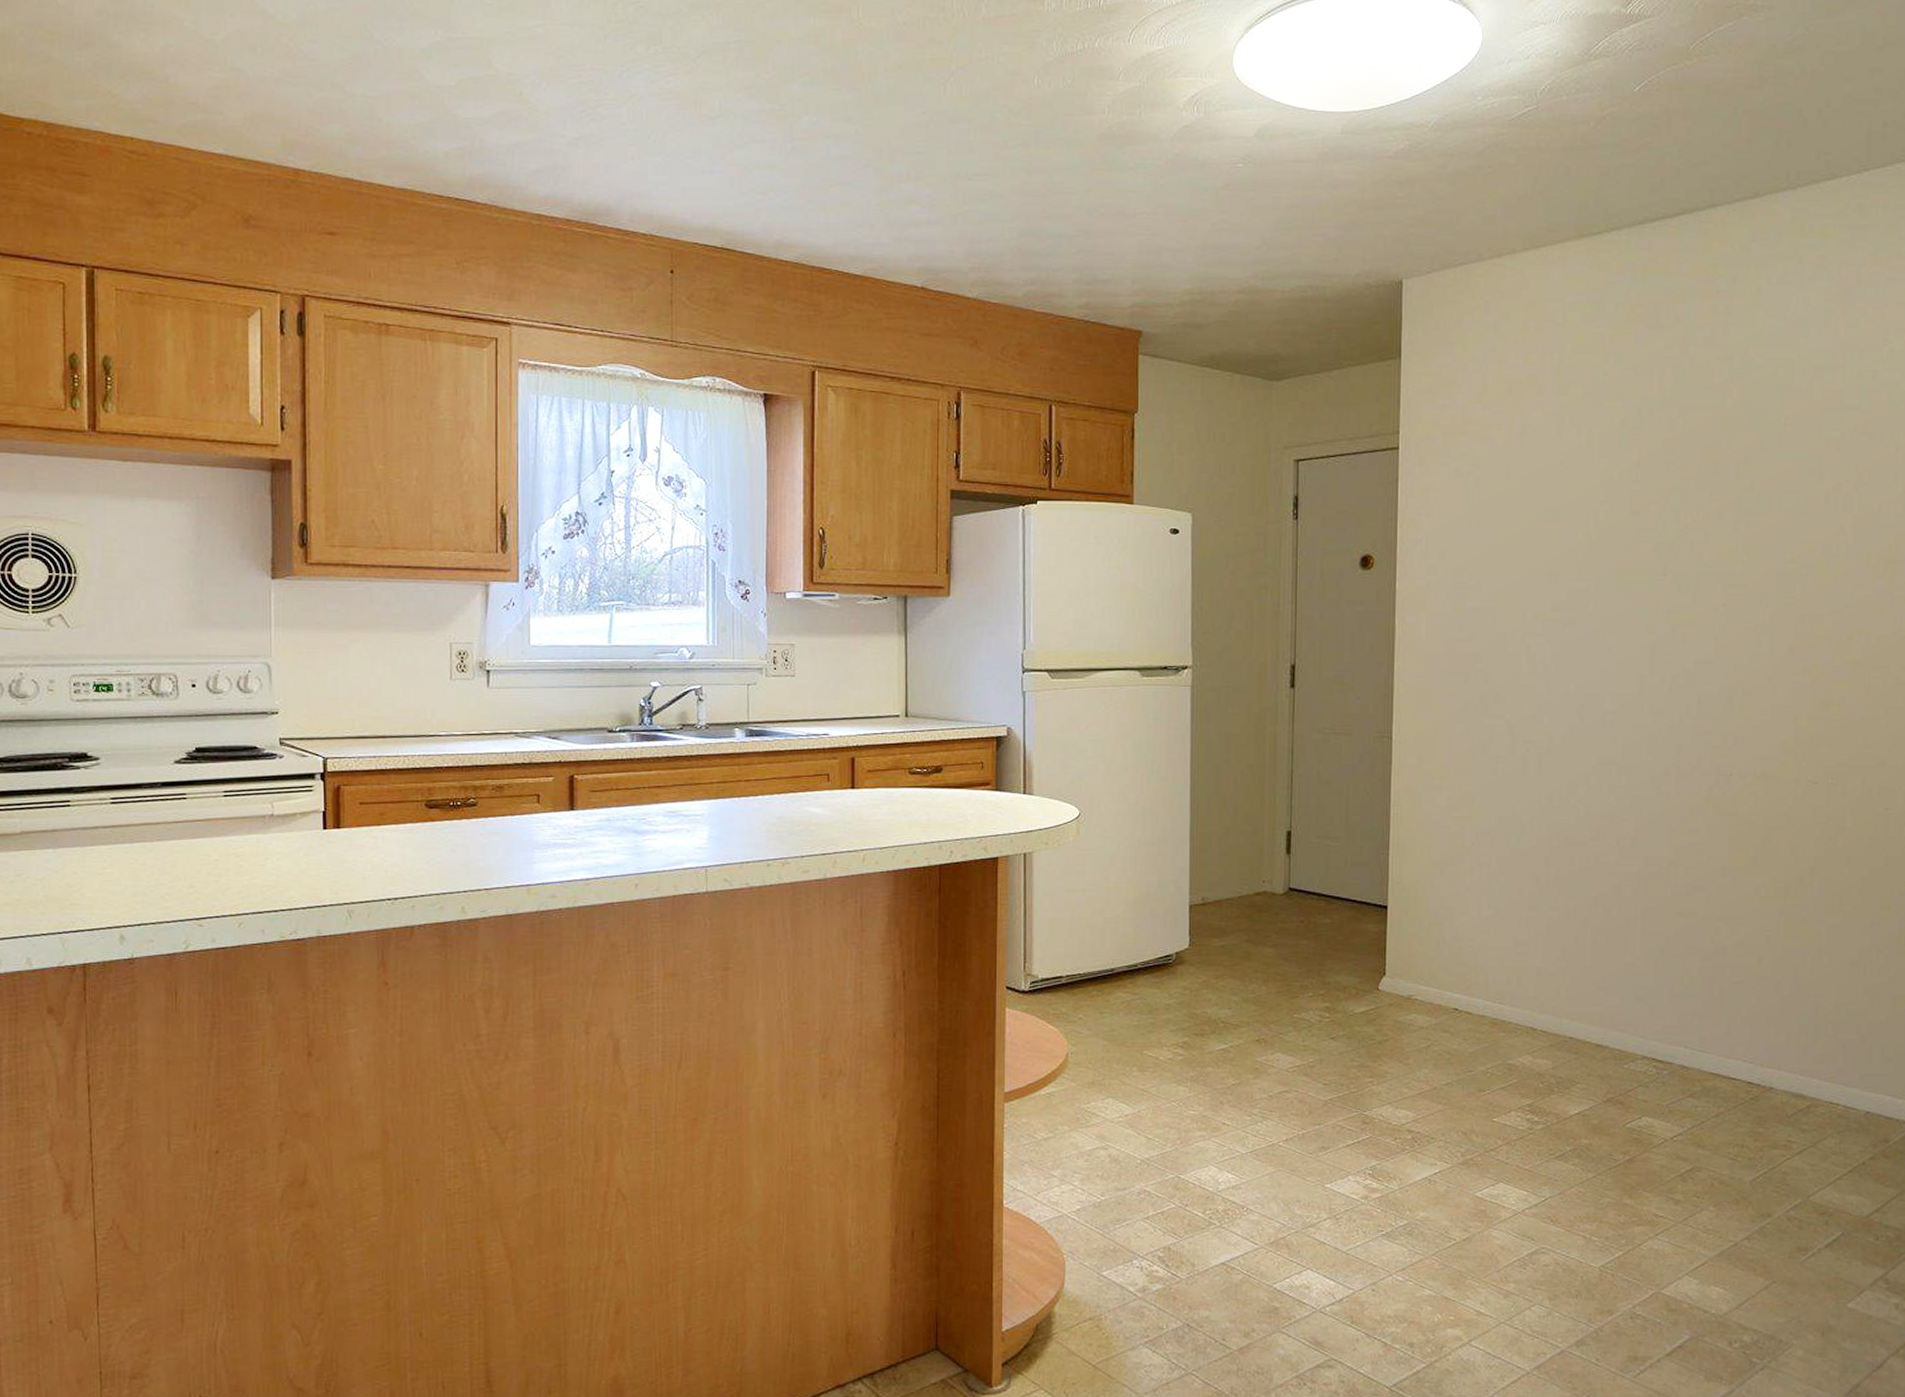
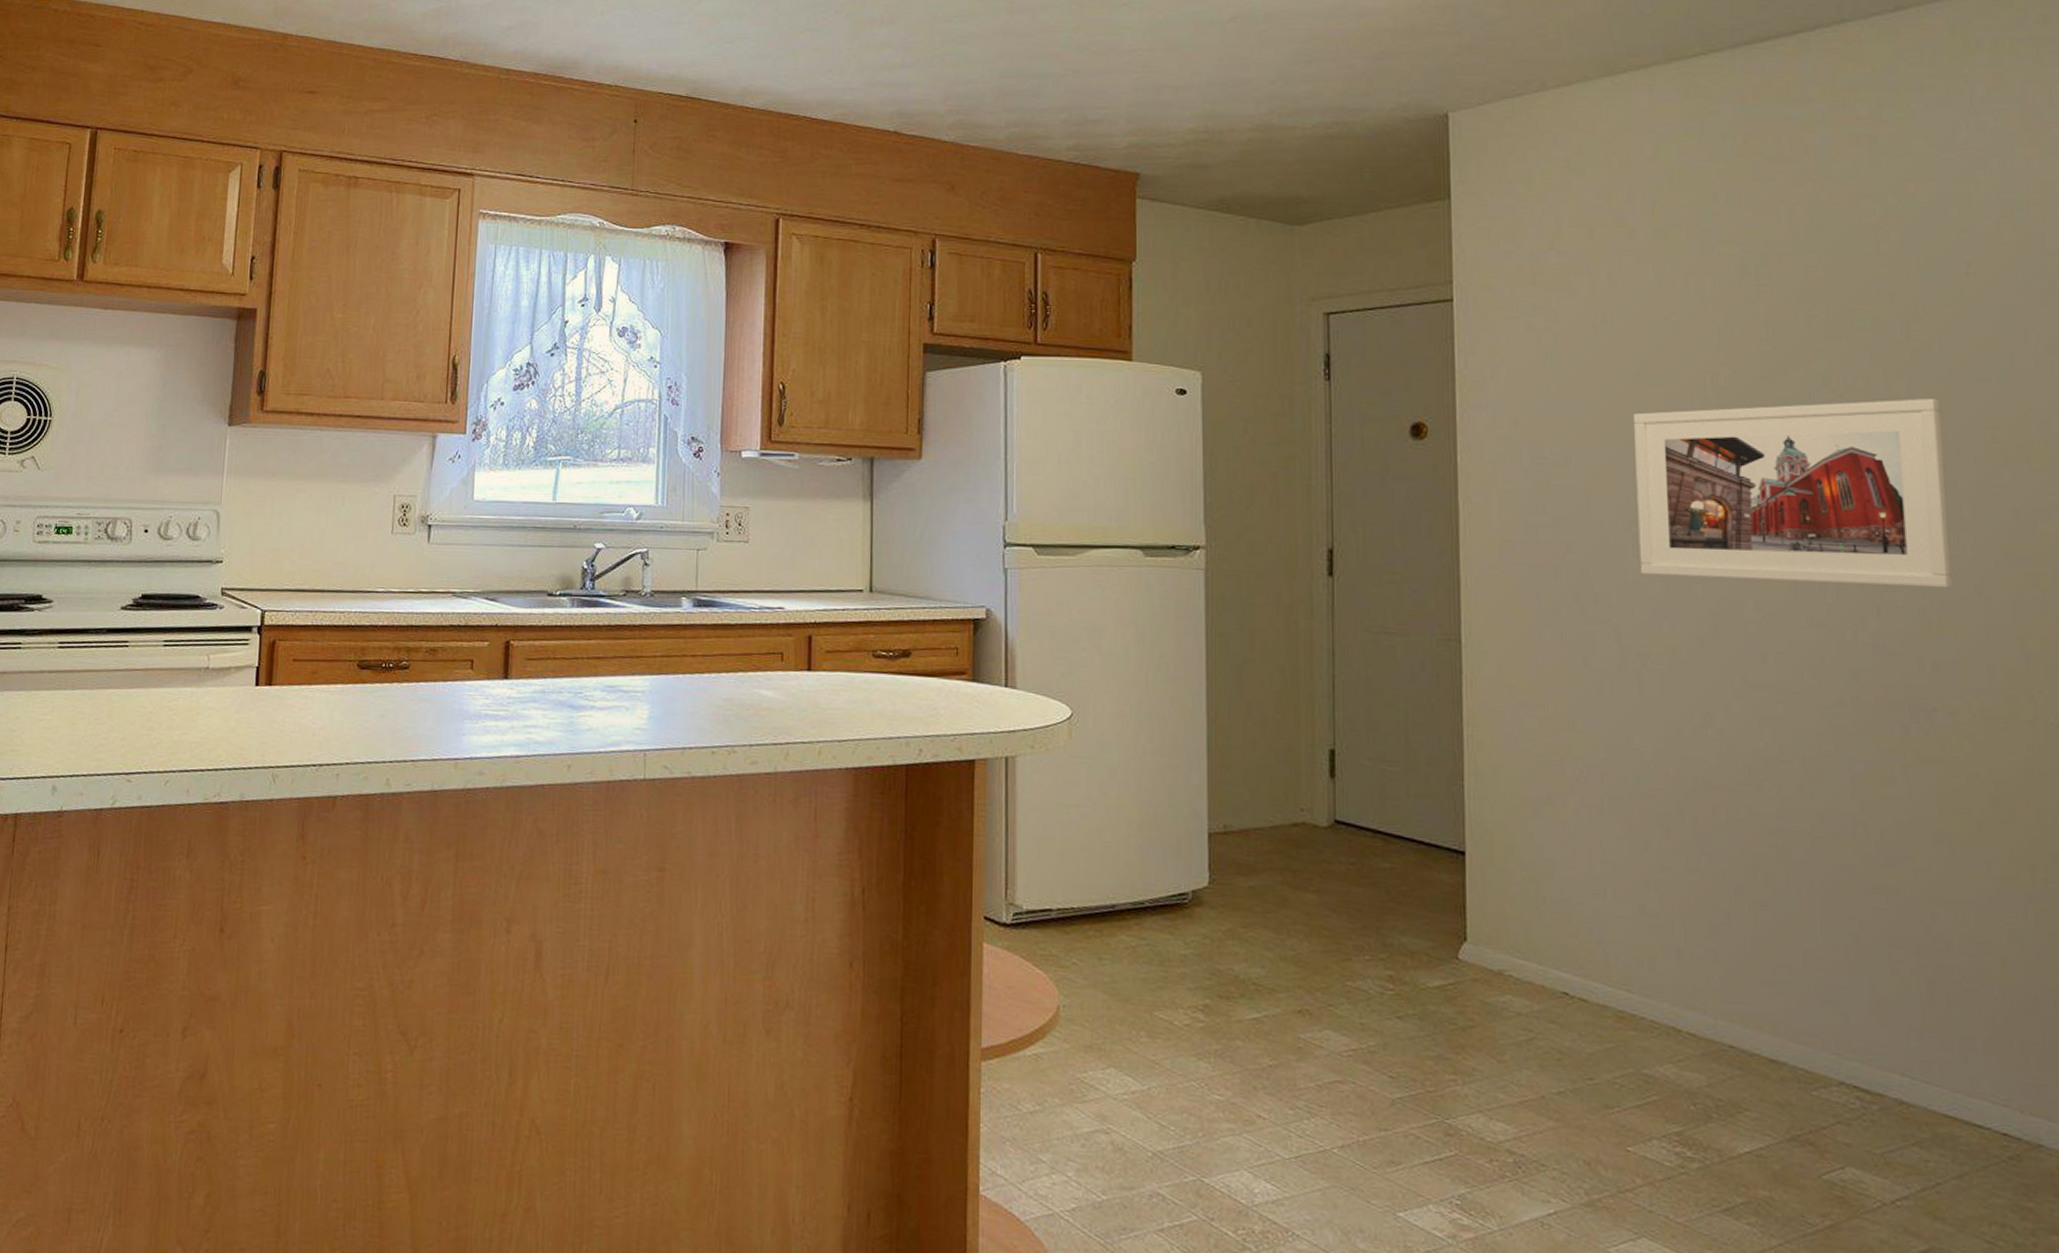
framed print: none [1530,528,1756,680] -> present [1632,398,1952,589]

